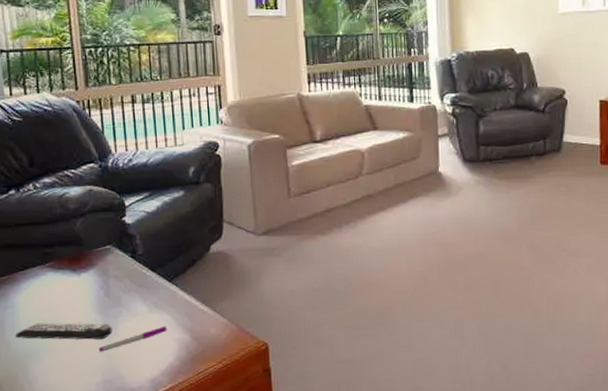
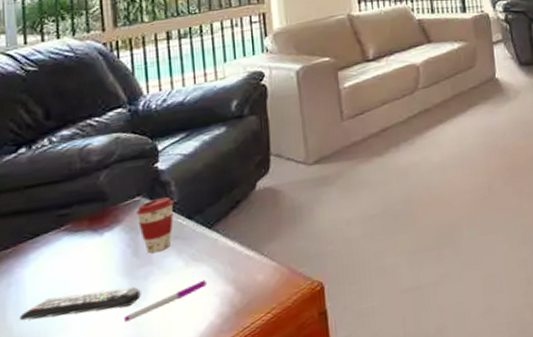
coffee cup: none [107,249,139,297] -> present [136,197,174,254]

